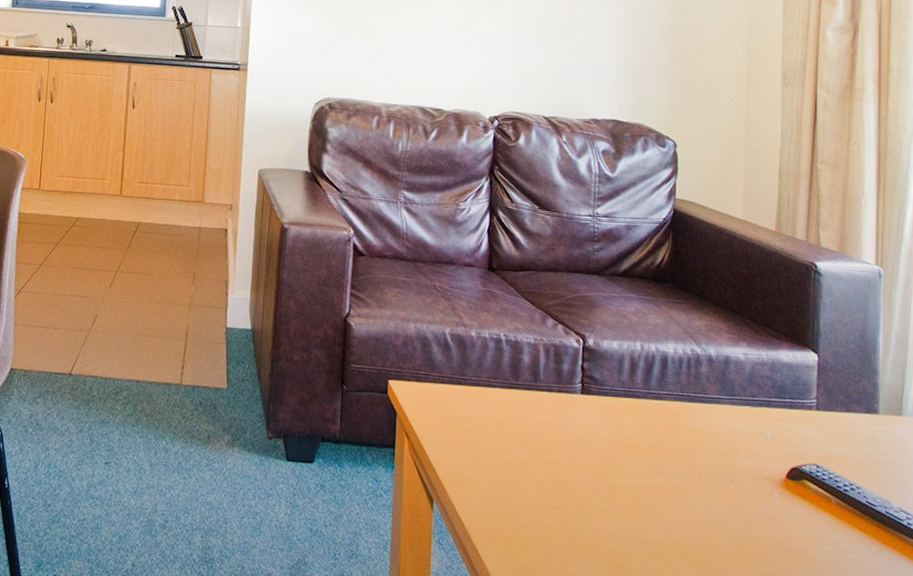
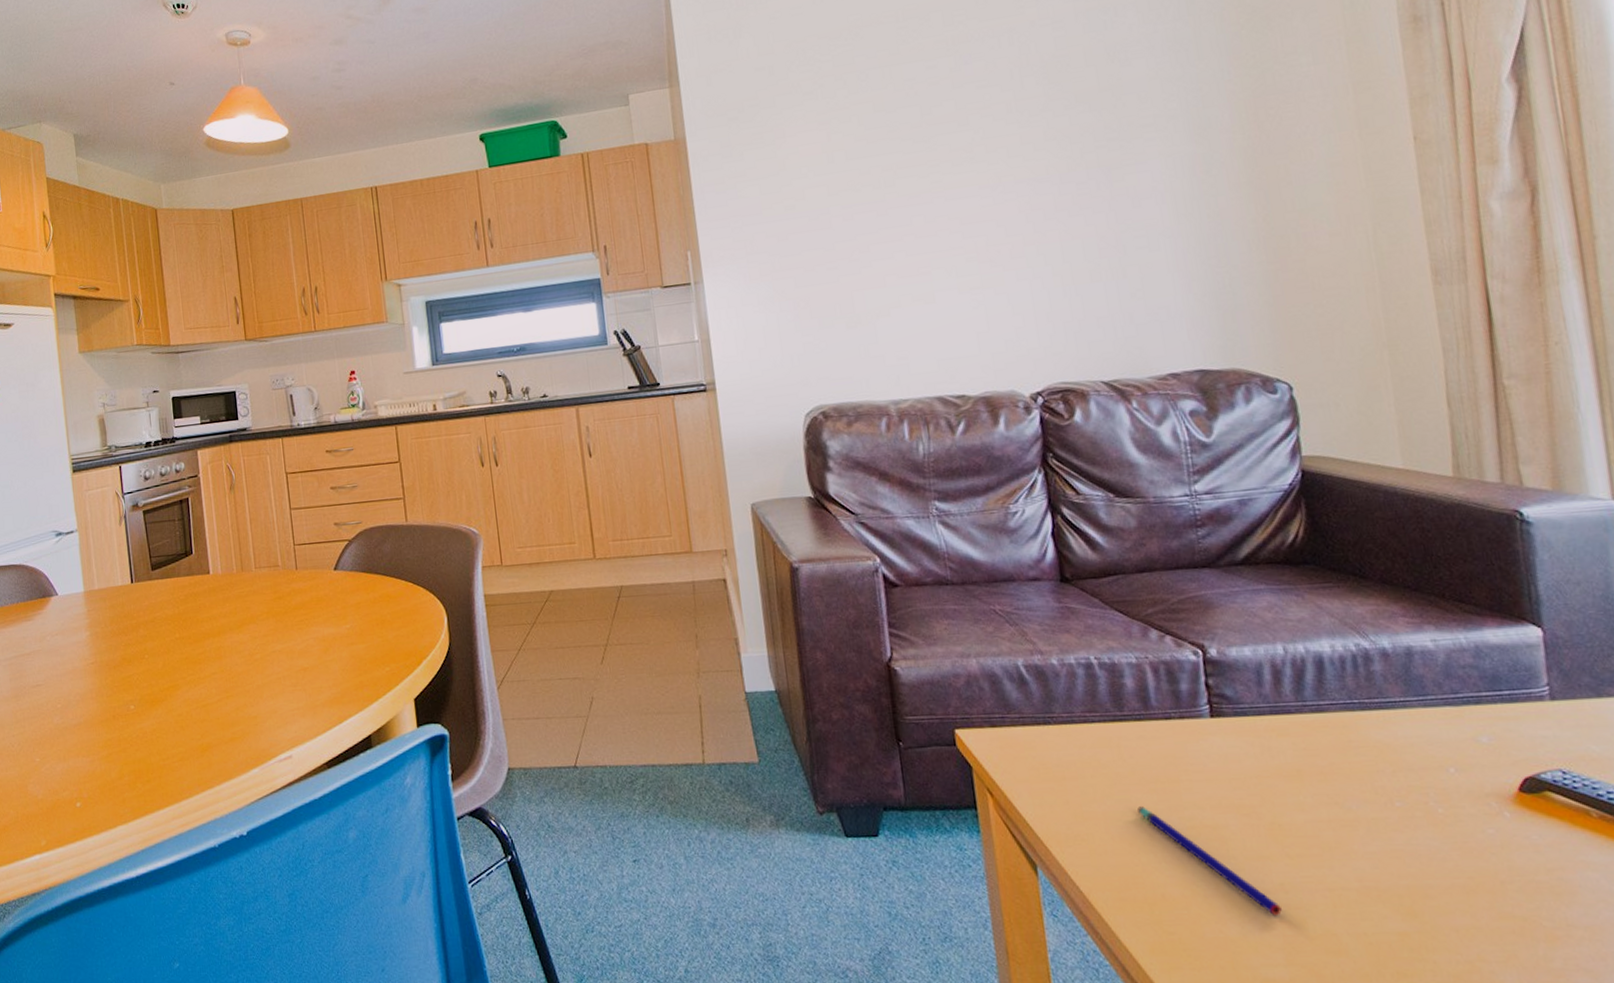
pen: none [517,460,609,559] -> present [1138,806,1282,915]

